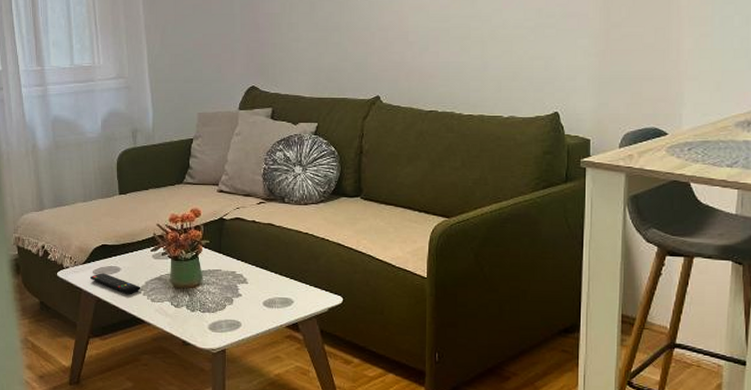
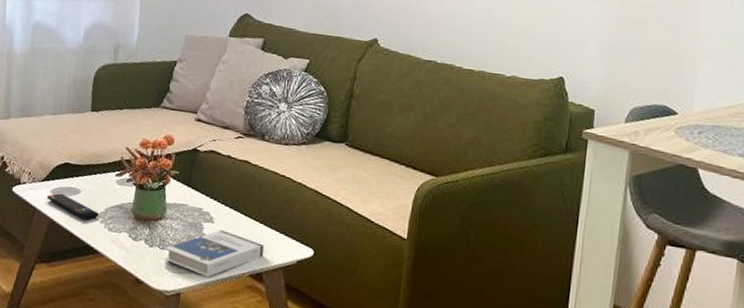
hardback book: none [206,289,296,333] -> present [164,230,264,278]

